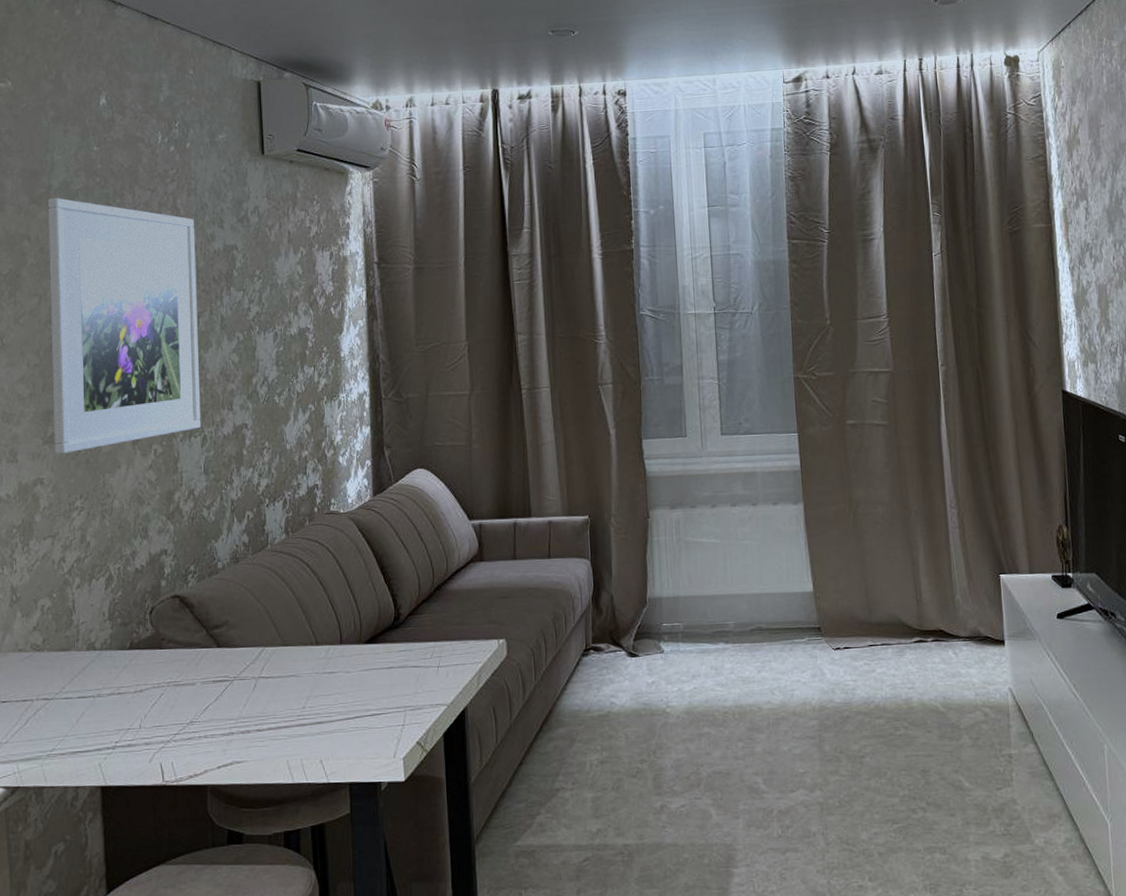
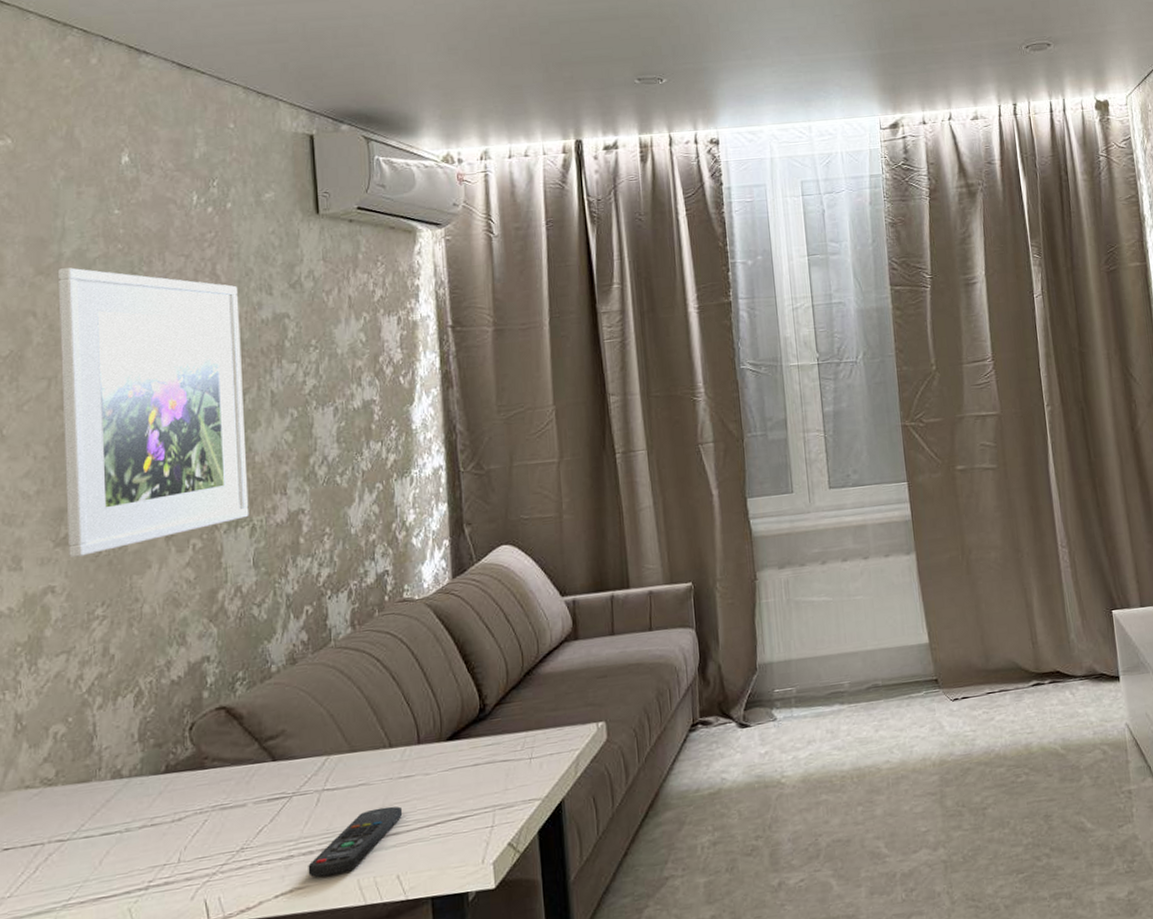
remote control: none [246,698,326,755] -> present [308,806,403,877]

